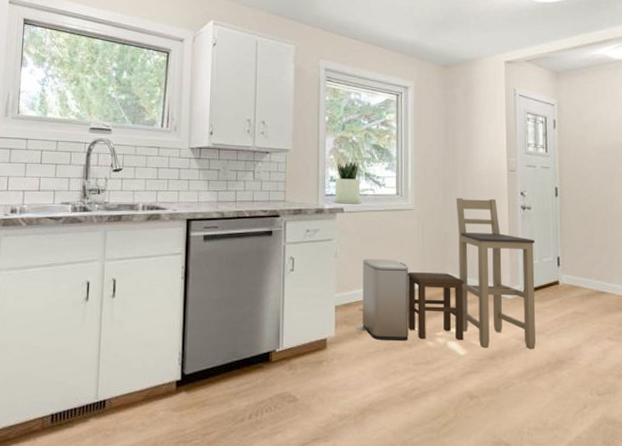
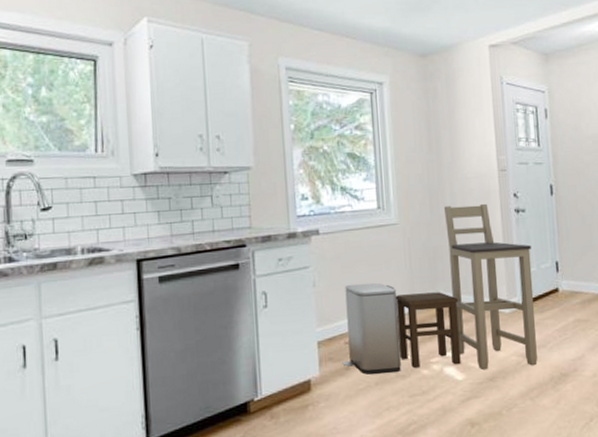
planter: present [333,161,363,204] -> none [306,175,340,225]

